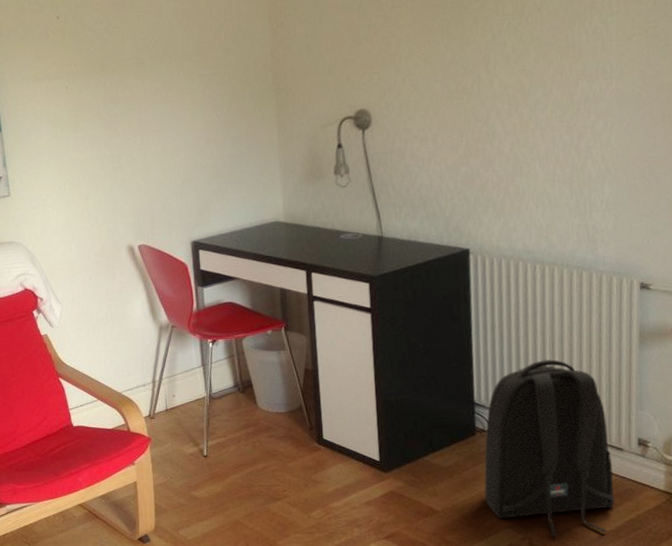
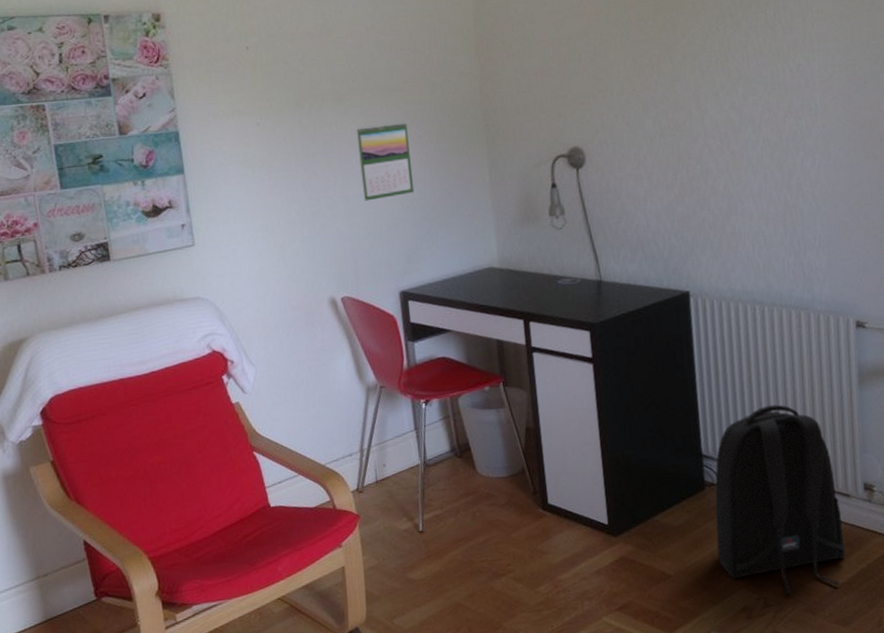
calendar: none [154,85,207,158] -> present [356,121,415,201]

